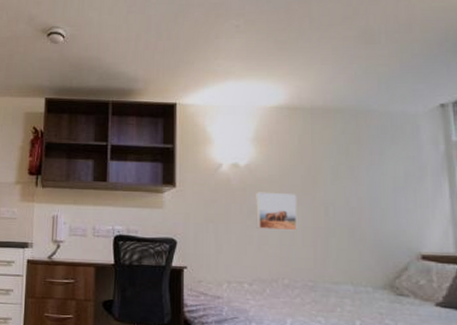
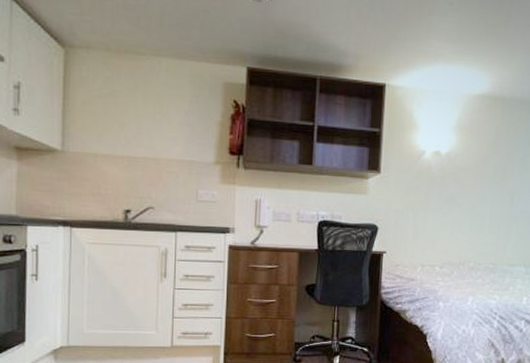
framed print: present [256,192,297,231] -> none [451,180,489,219]

